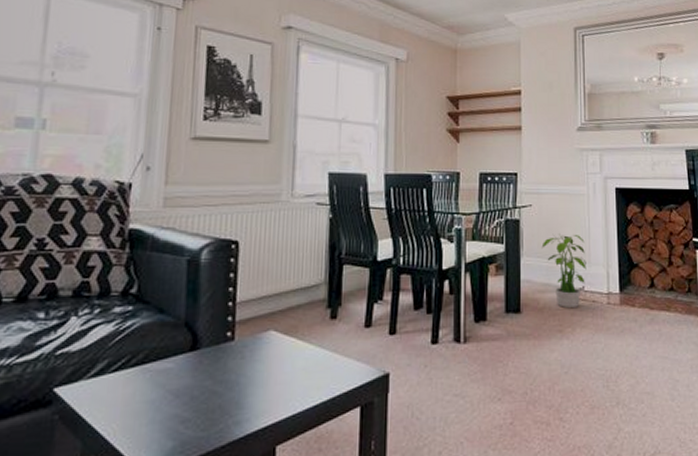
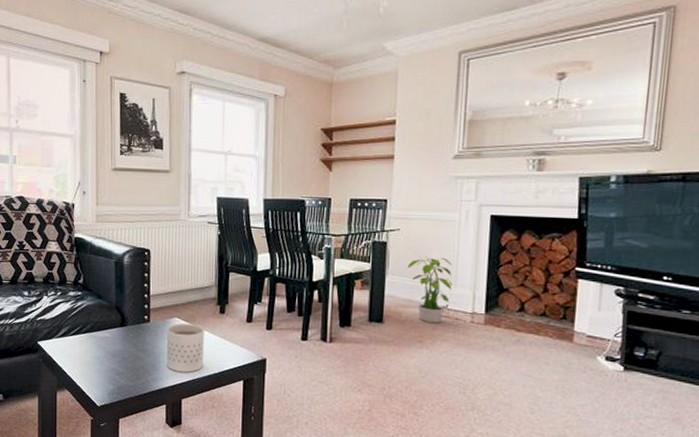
mug: none [256,336,311,407] -> present [167,323,205,373]

